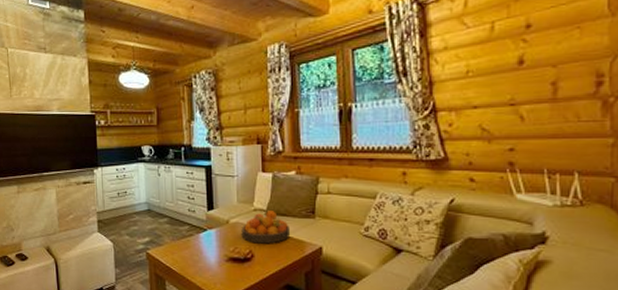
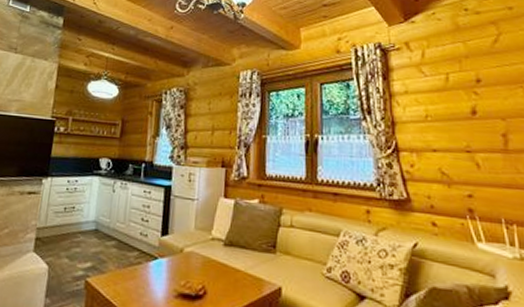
fruit bowl: present [241,211,291,244] -> none [195,241,249,280]

